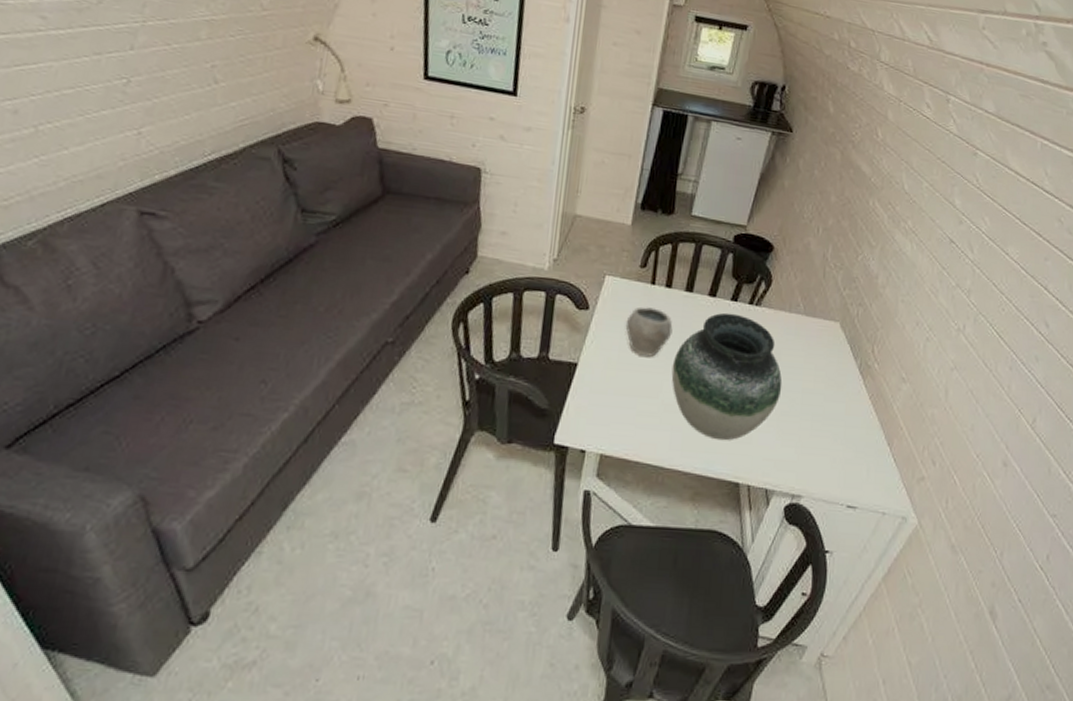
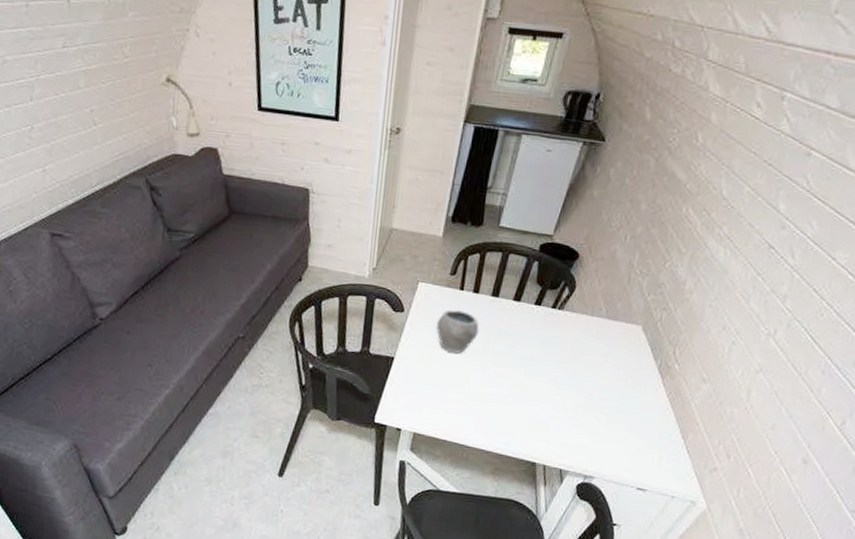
vase: present [671,312,783,441] -> none [477,315,581,427]

